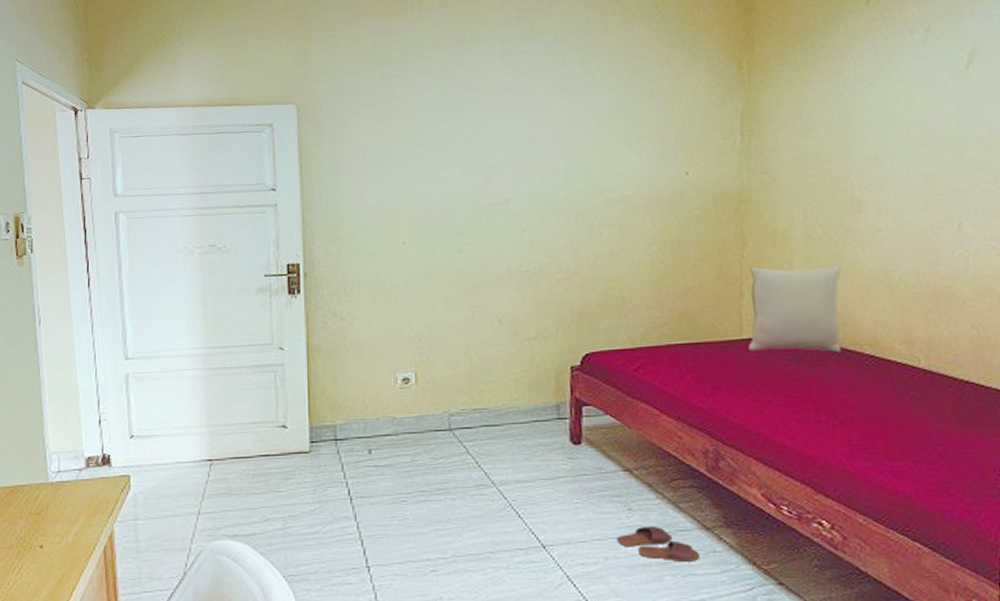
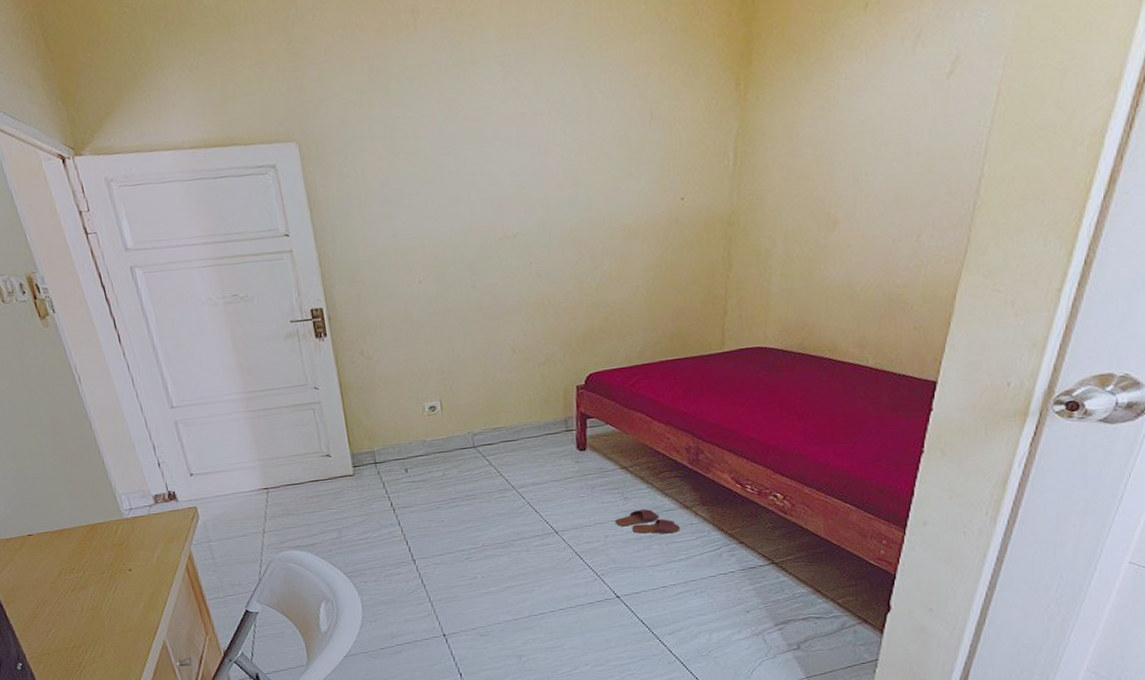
pillow: present [748,264,842,352] -> none [728,280,812,362]

